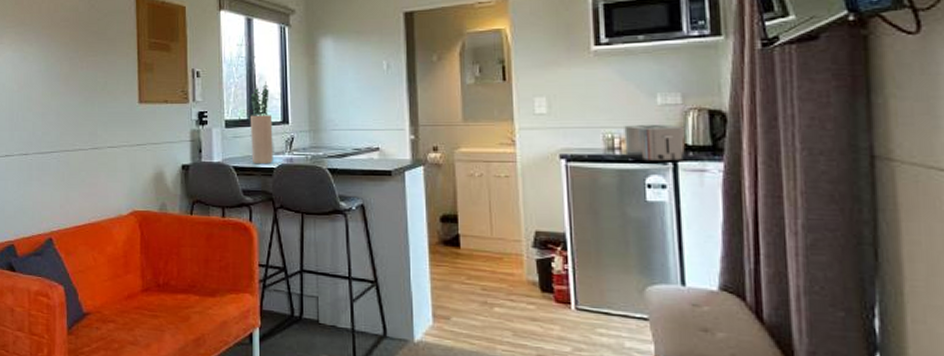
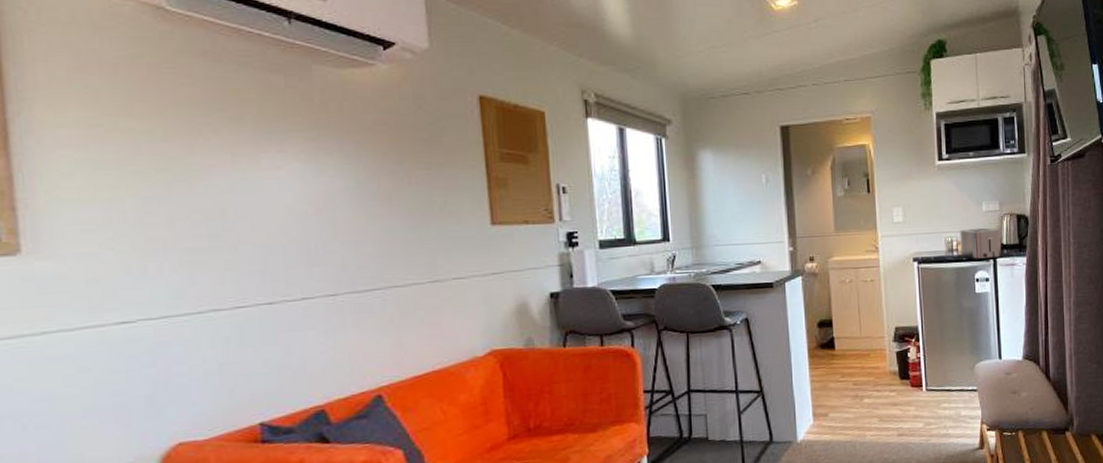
vase: present [249,81,273,165] -> none [626,197,655,287]

